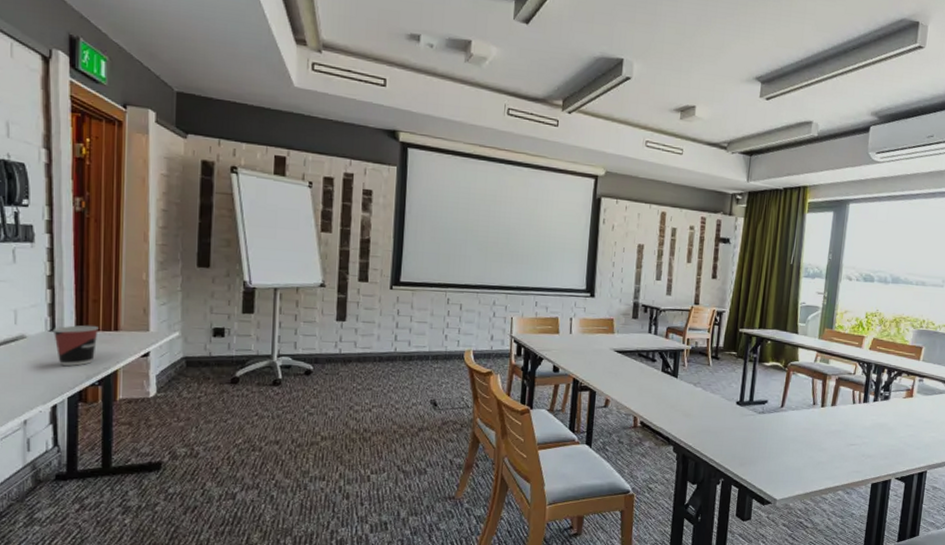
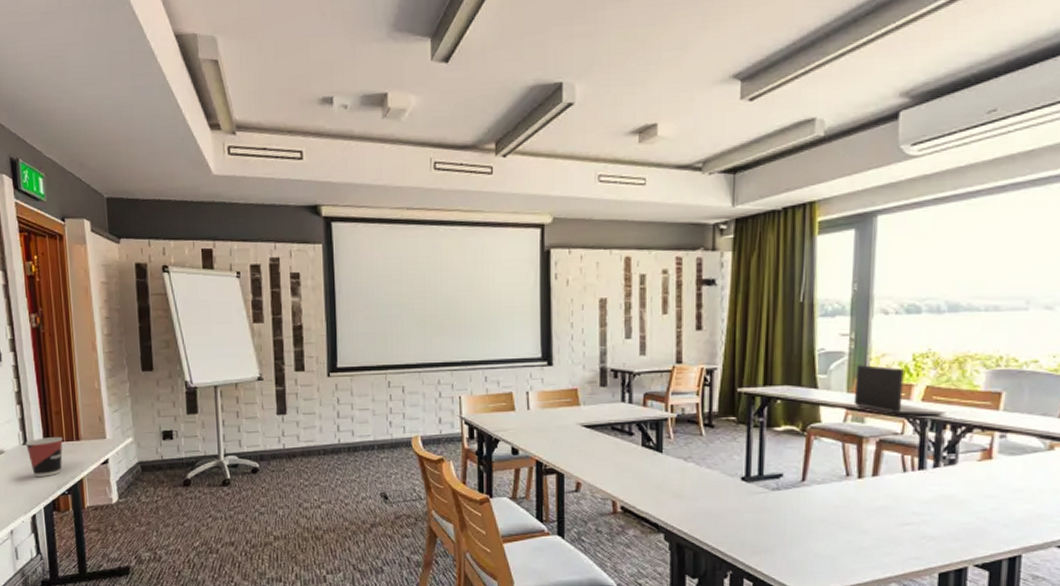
laptop computer: none [822,318,885,362] -> present [853,365,946,416]

